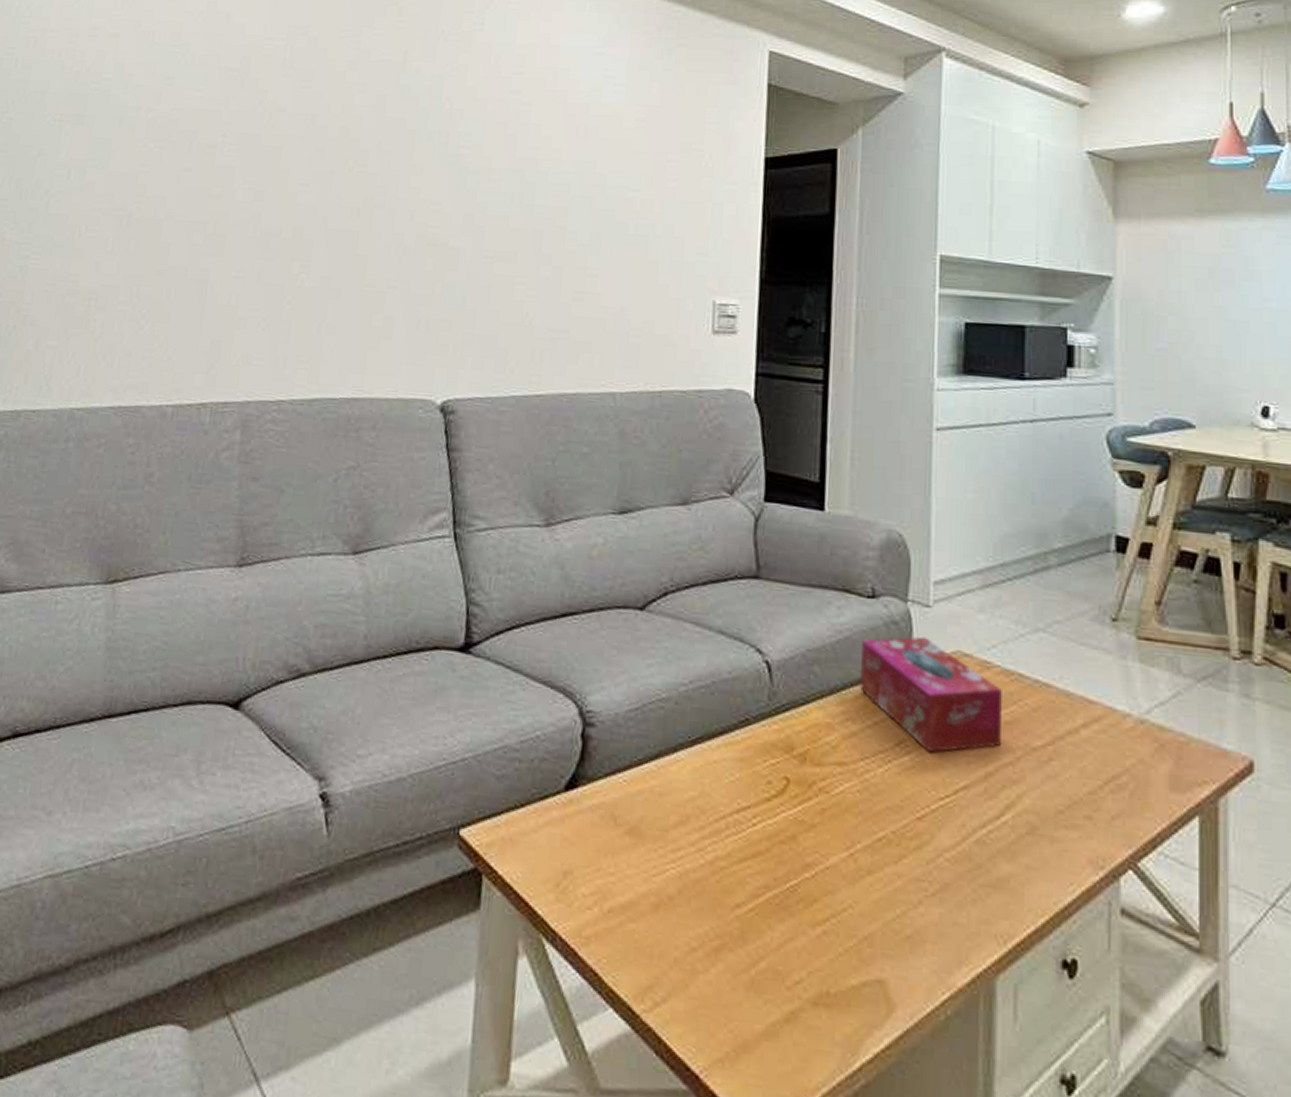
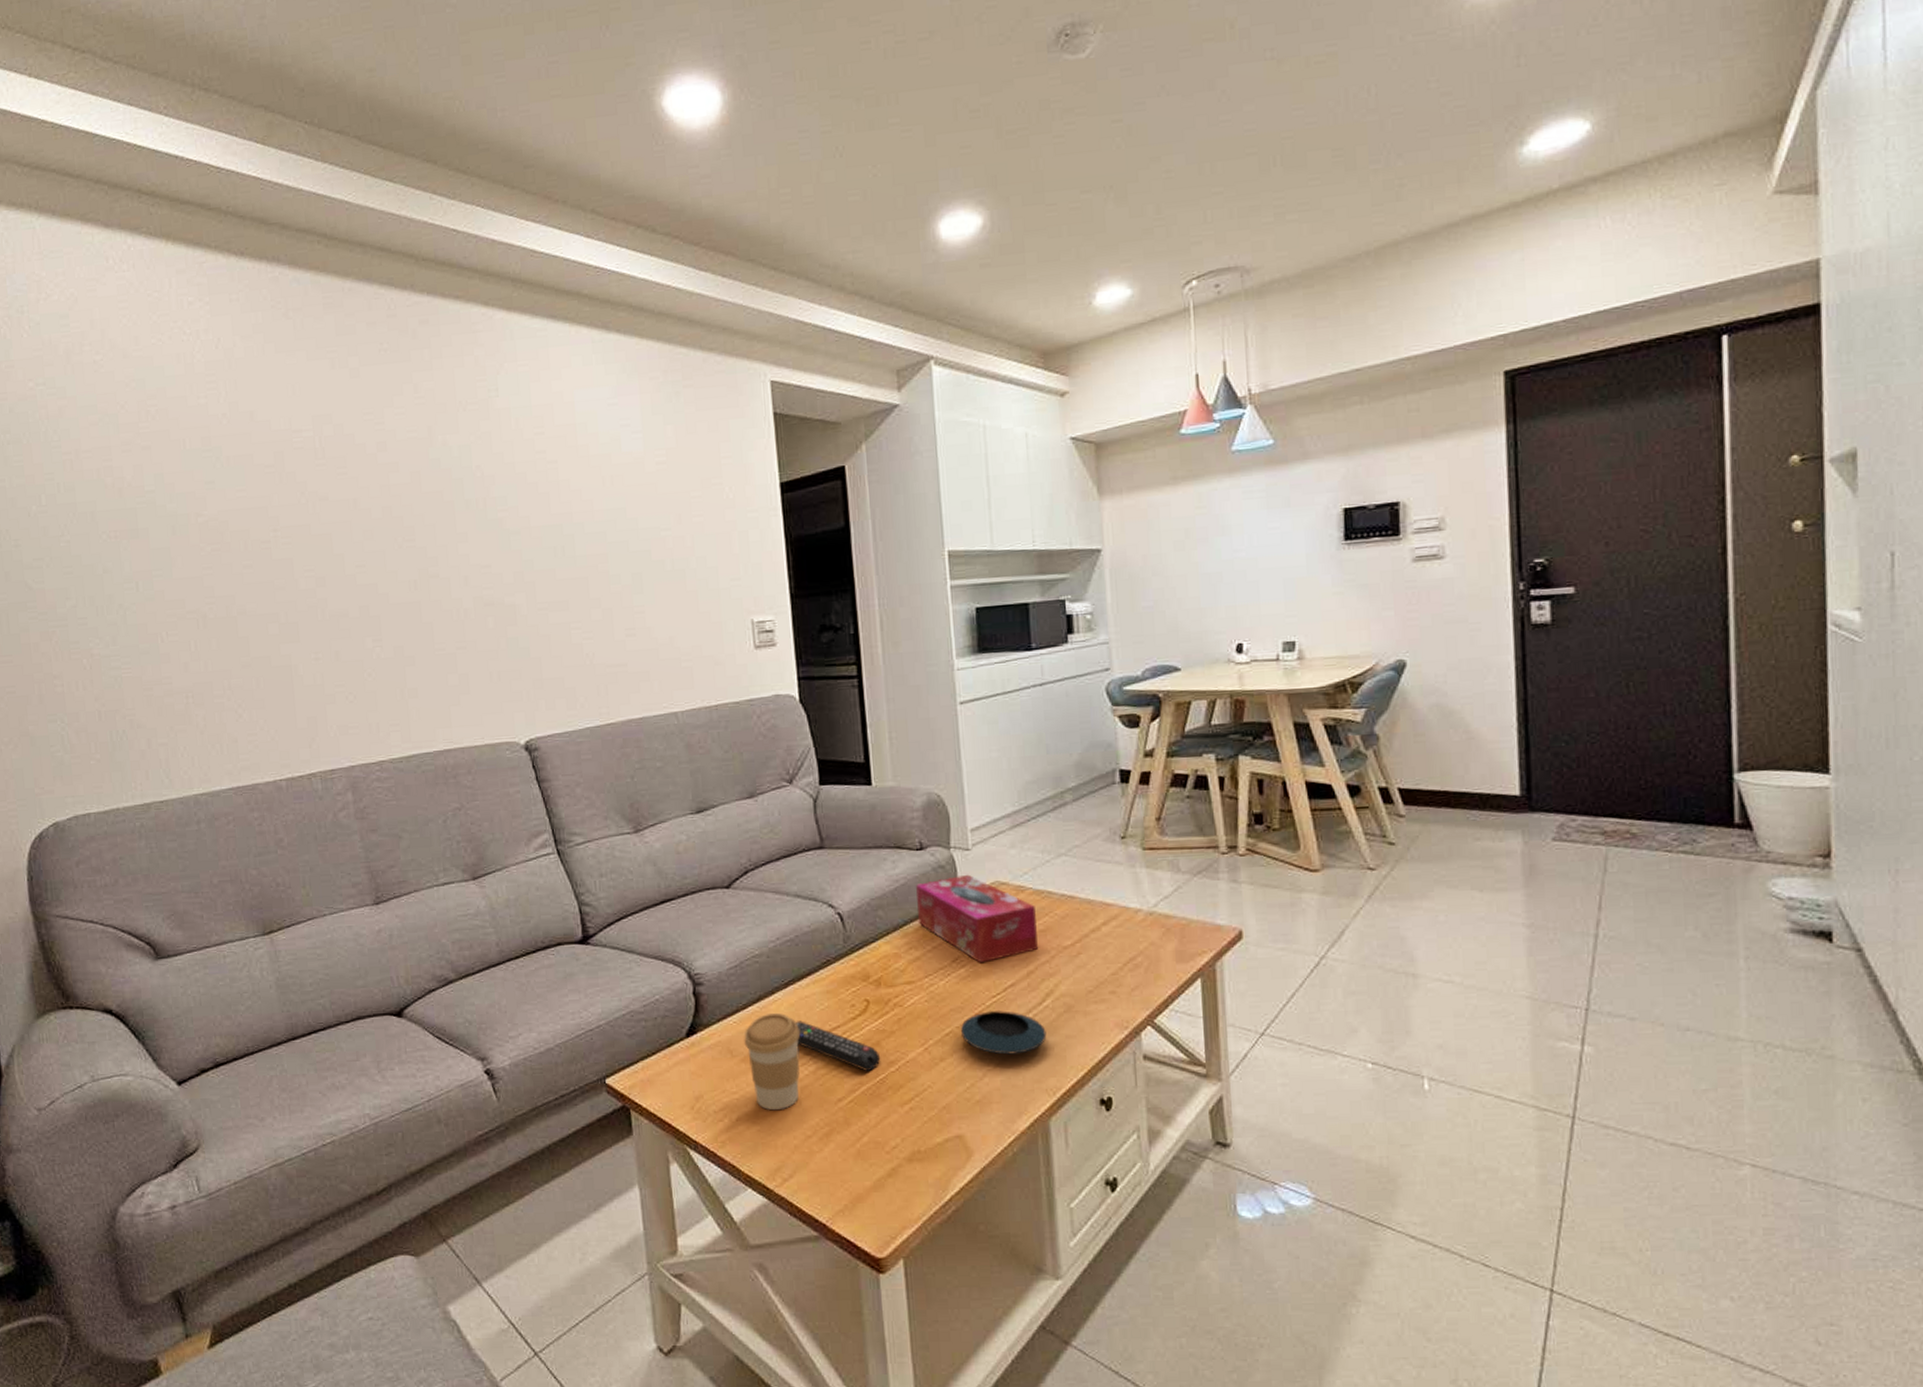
coffee cup: none [632,776,702,907] -> present [744,1013,801,1111]
remote control: none [696,791,795,873] -> present [796,1021,881,1071]
saucer: none [897,817,1002,881] -> present [961,1011,1047,1055]

